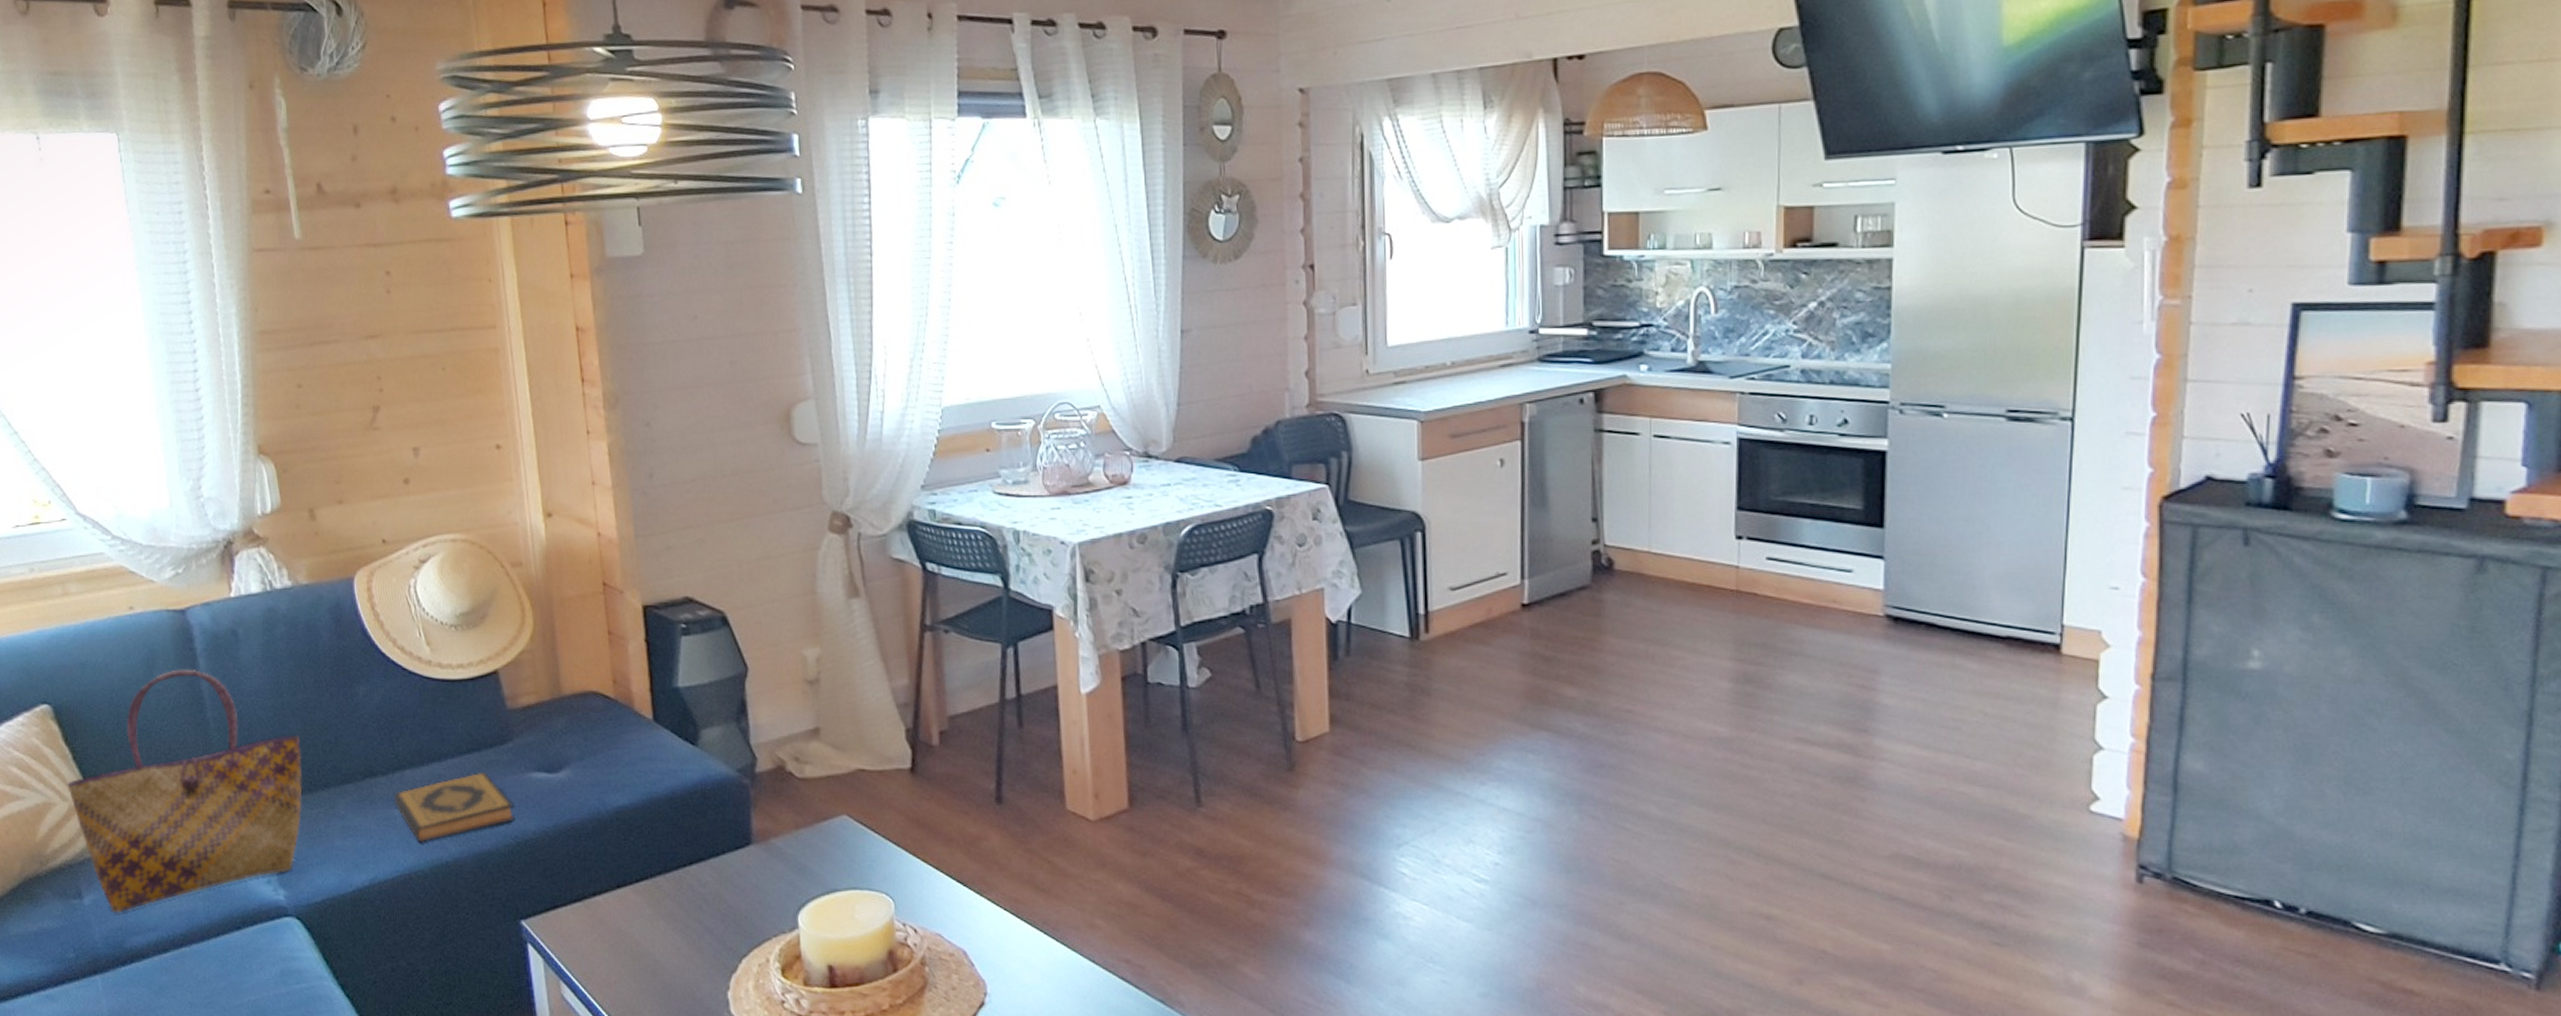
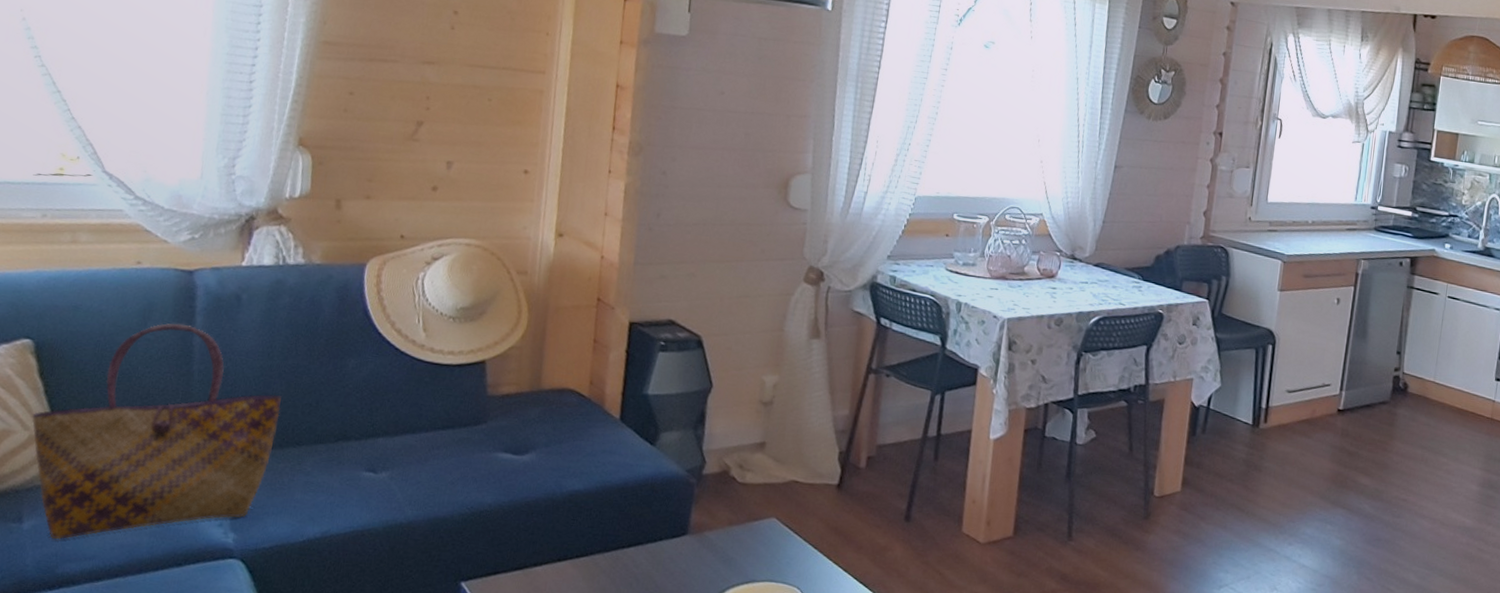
hardback book: present [394,772,515,843] -> none [361,446,475,504]

